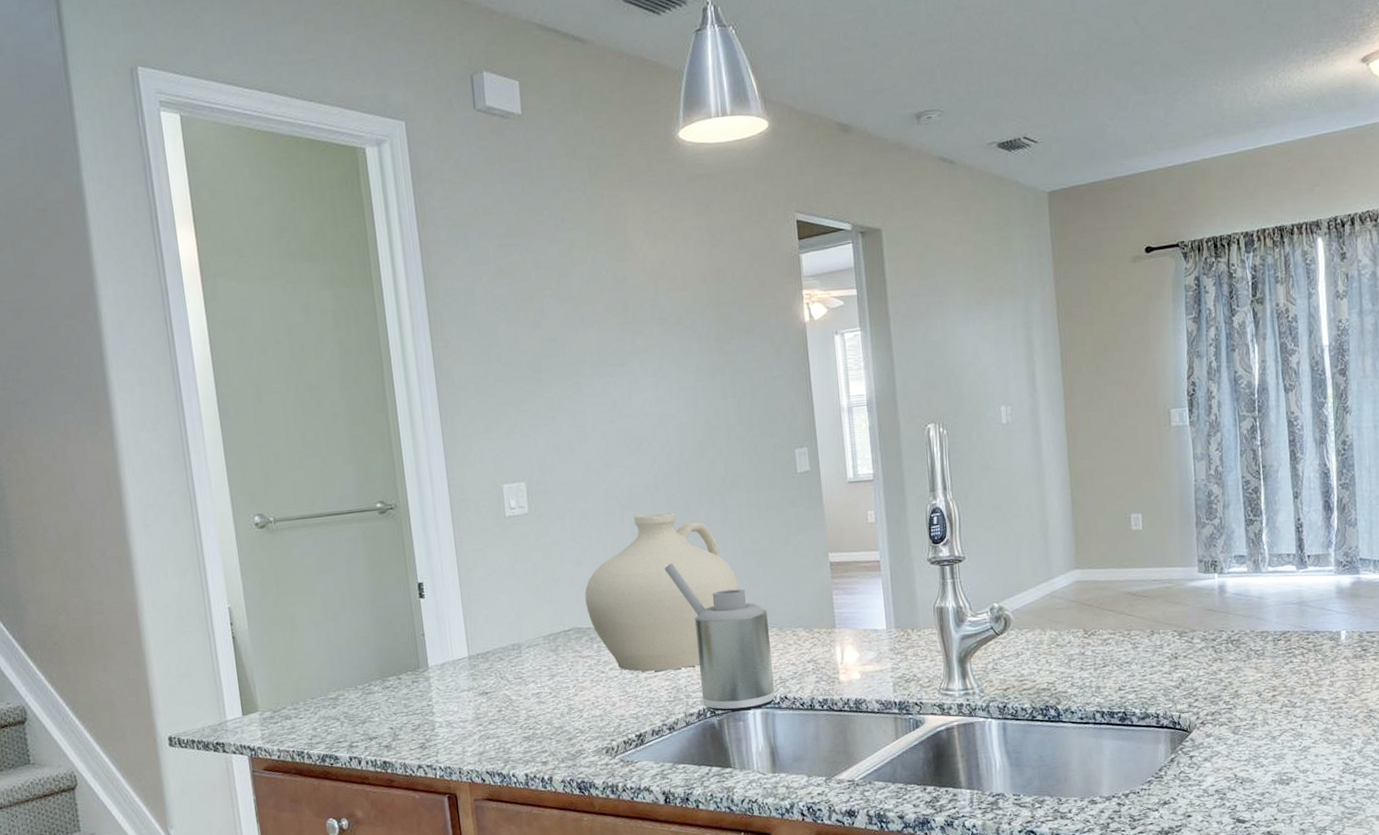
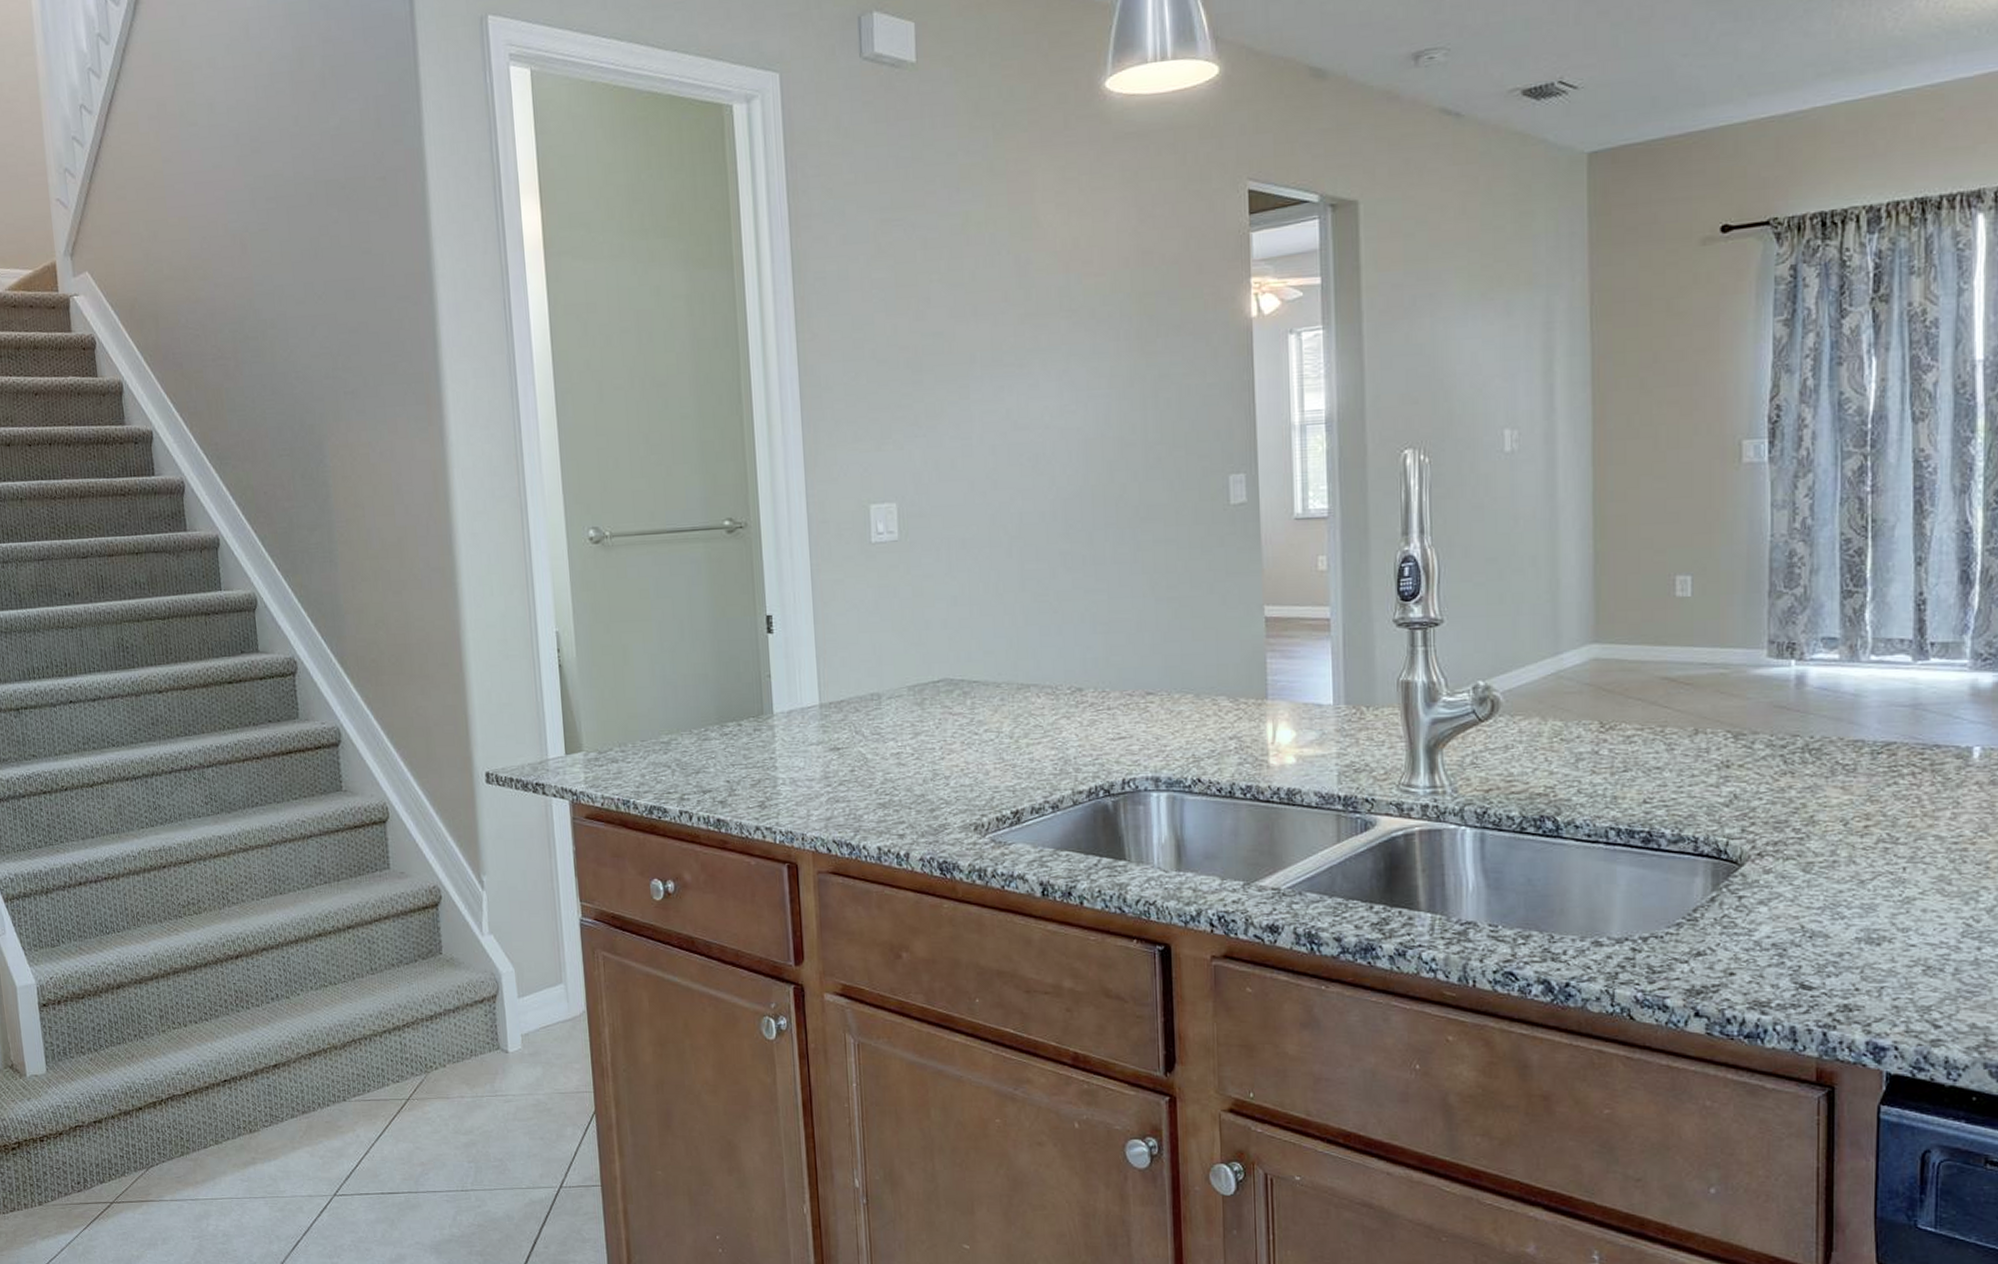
ceramic jug: present [585,512,739,672] -> none [959,546,1148,737]
soap dispenser: present [664,562,775,712] -> none [1057,607,1185,792]

